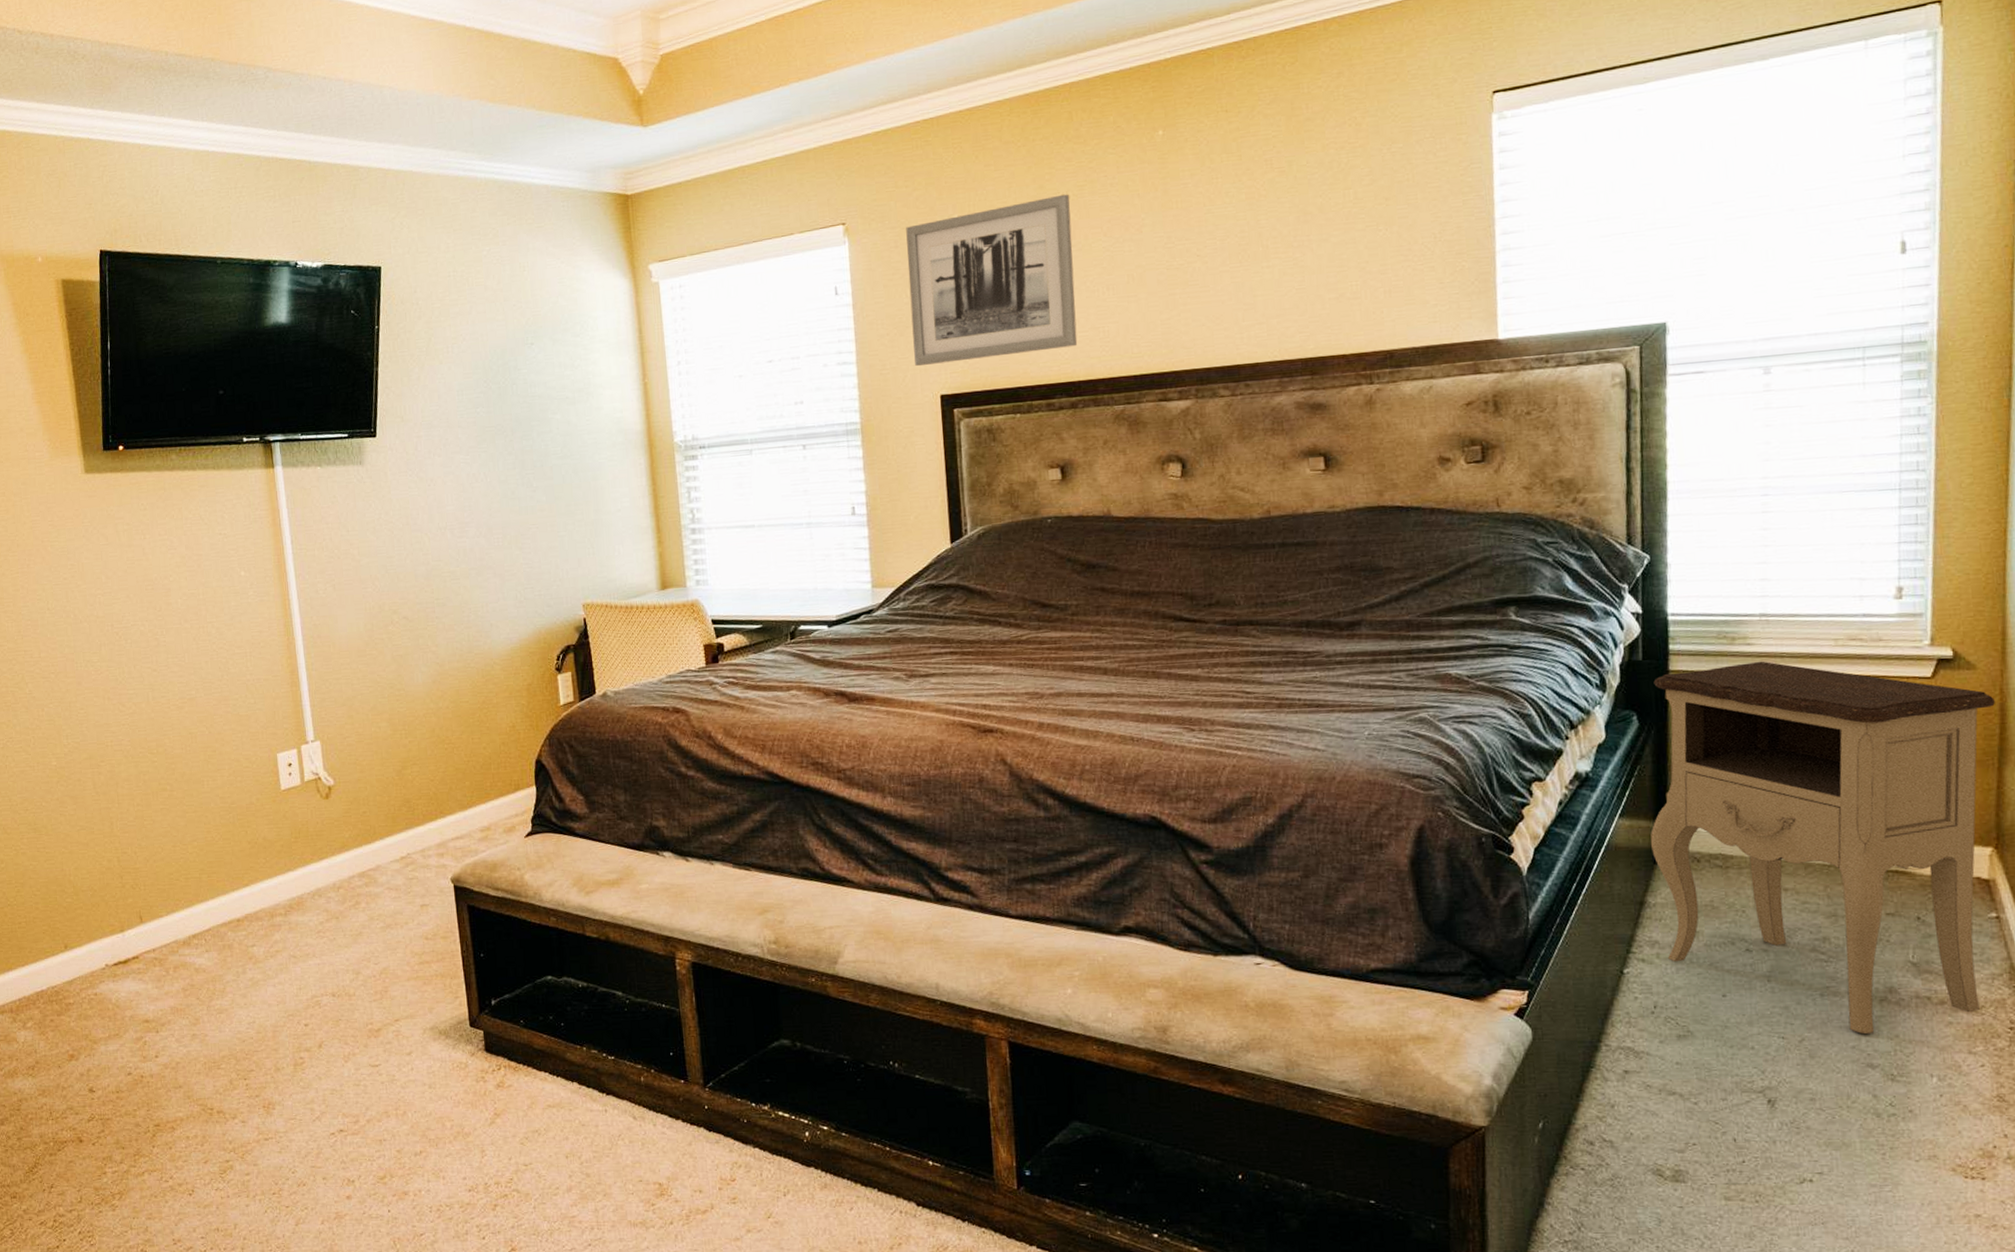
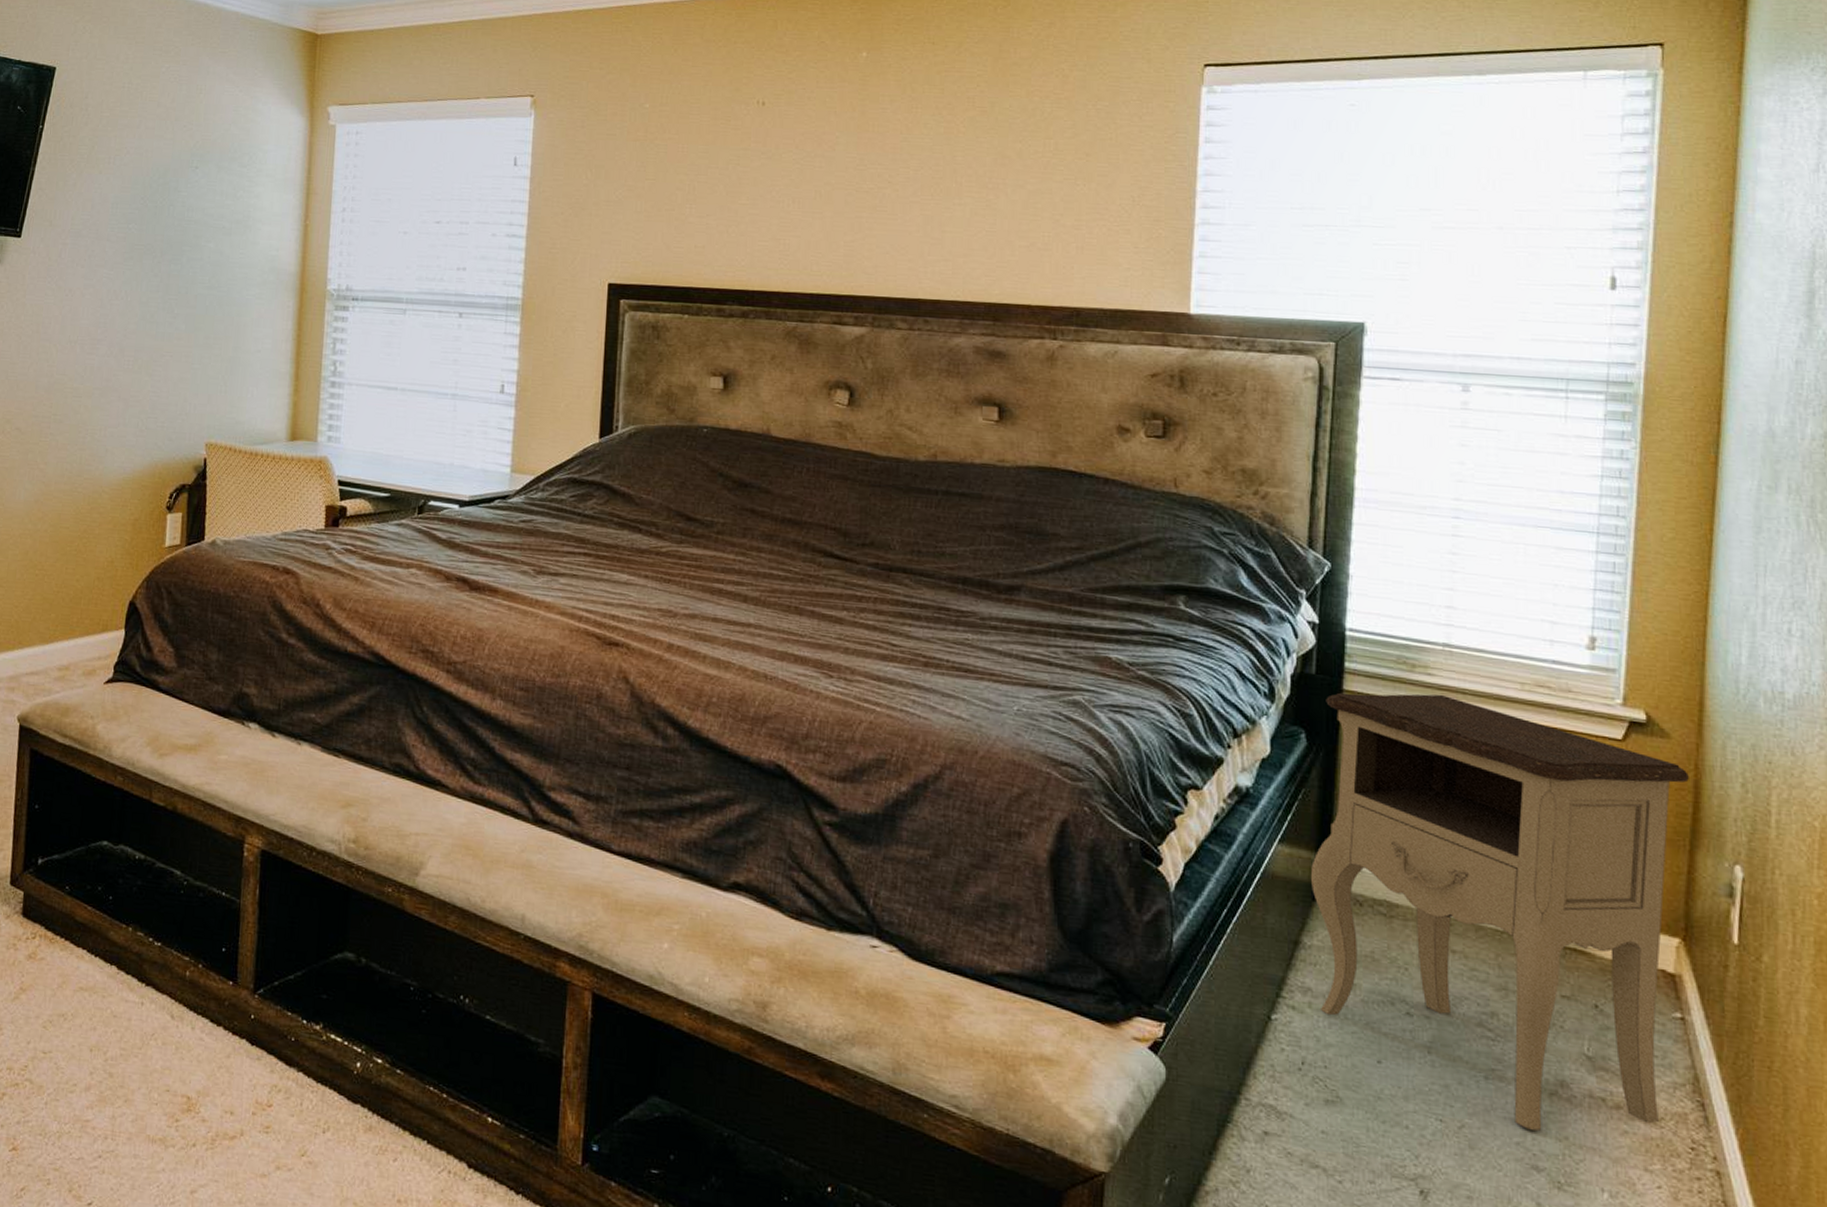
wall art: present [906,194,1078,367] -> none [586,100,766,255]

